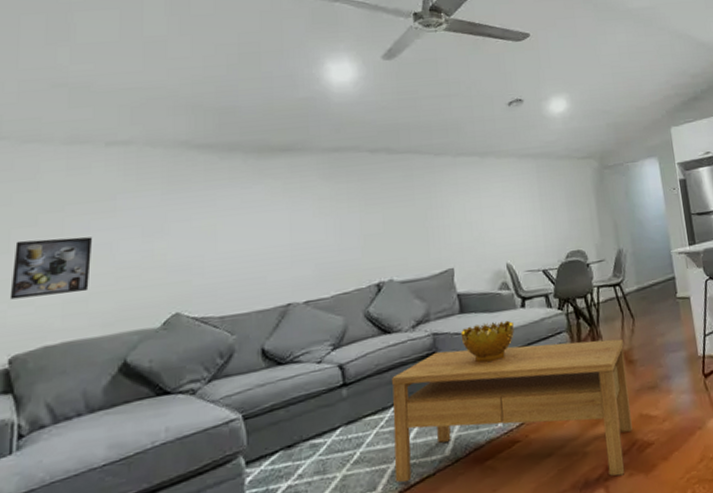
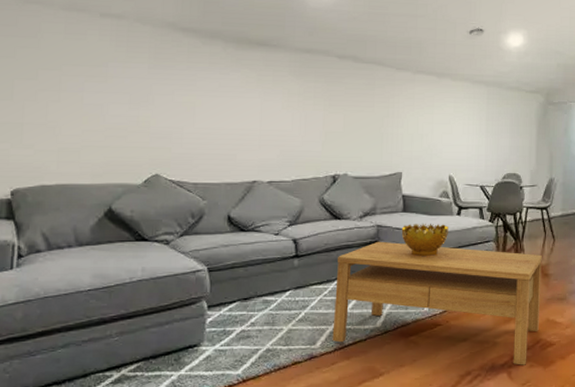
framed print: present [9,237,92,300] -> none [12,91,85,144]

